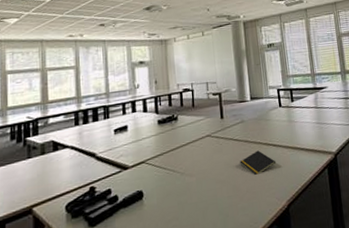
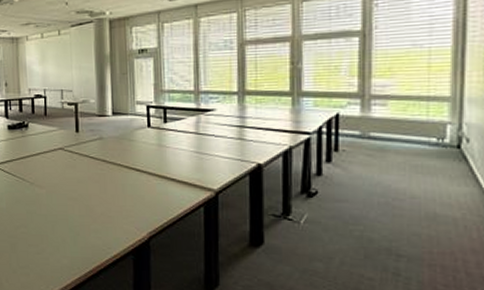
notepad: present [239,150,276,175] -> none [95,173,137,198]

